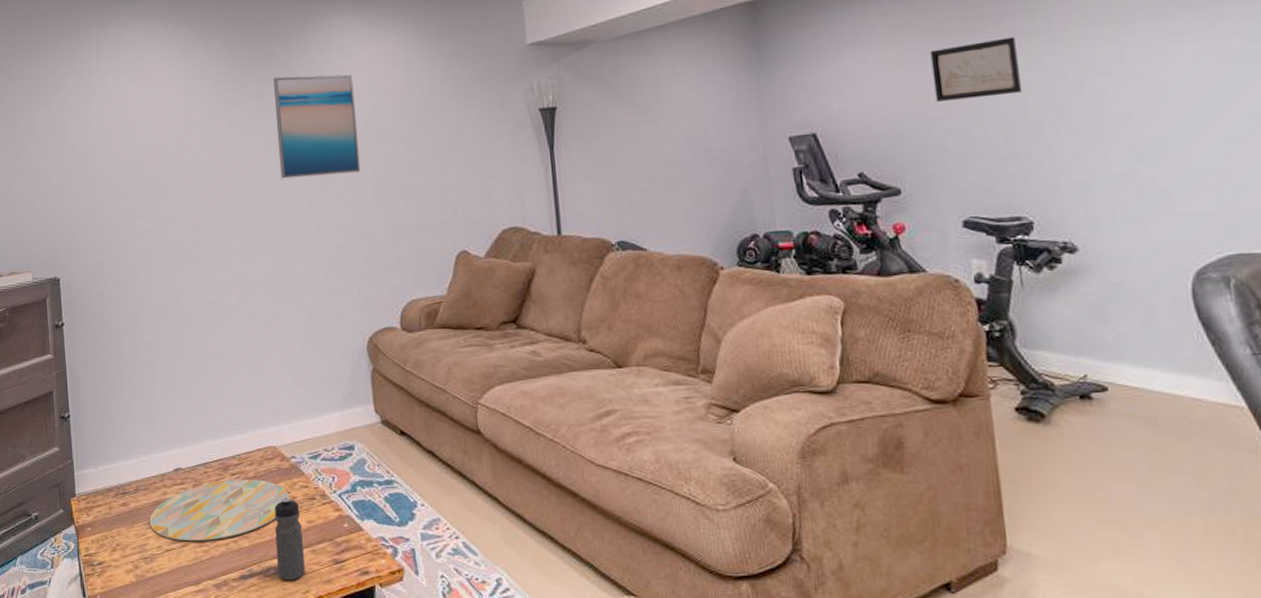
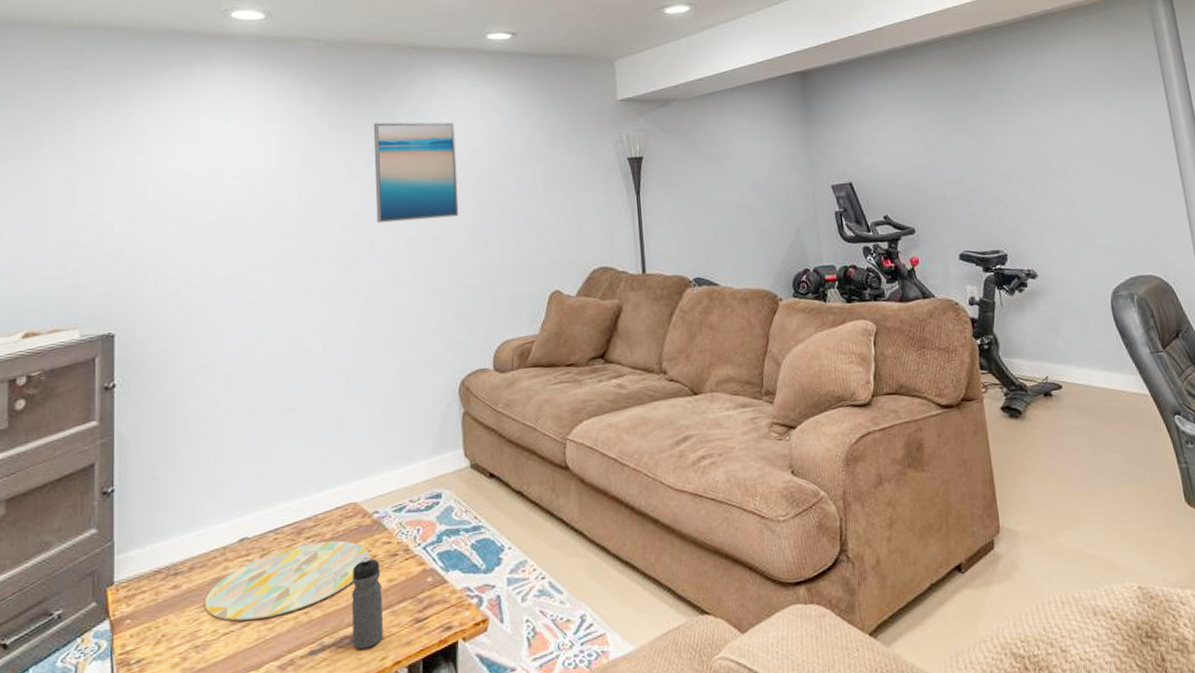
wall art: present [930,37,1021,102] -> none [932,108,995,158]

